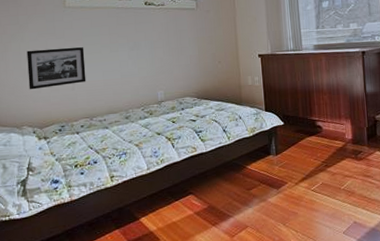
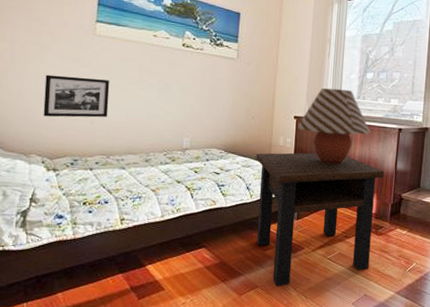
side table: none [228,86,355,224] -> present [256,152,384,287]
table lamp: none [262,21,335,97] -> present [297,88,371,164]

